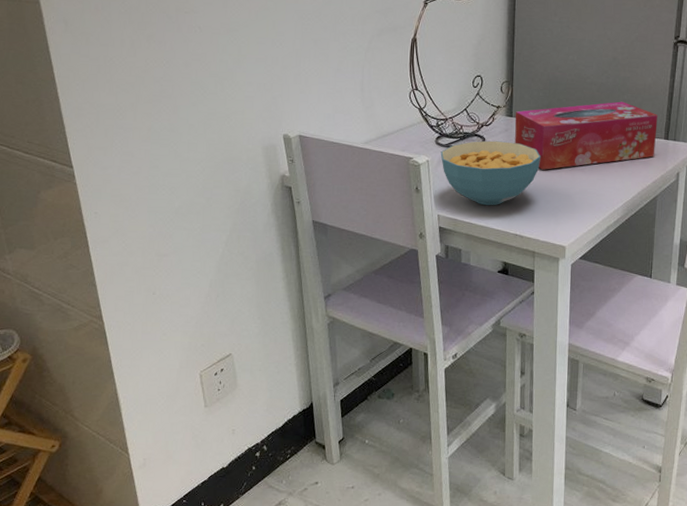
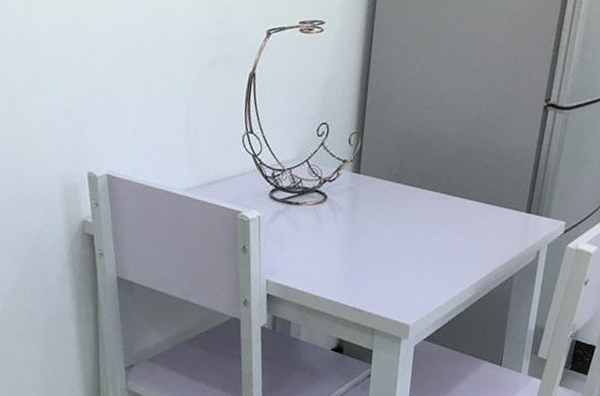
cereal bowl: present [440,140,541,206] -> none [274,197,390,274]
tissue box: present [514,101,658,170] -> none [360,166,521,237]

